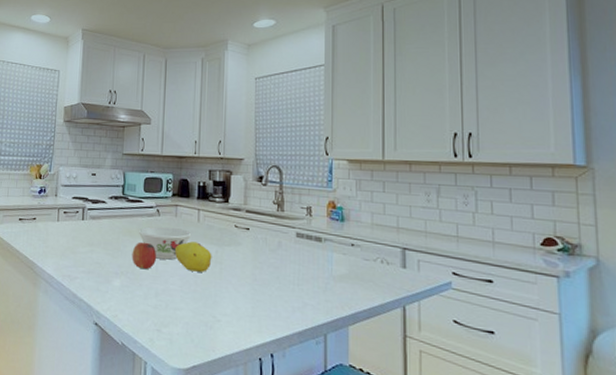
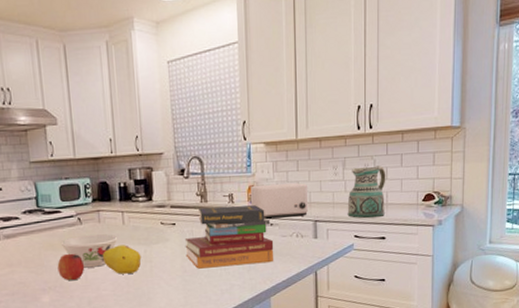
books: none [257,216,355,285] -> present [184,205,274,269]
toaster: none [330,201,395,241] -> present [250,182,308,219]
ceramic pitcher: none [443,196,491,257] -> present [347,165,386,219]

